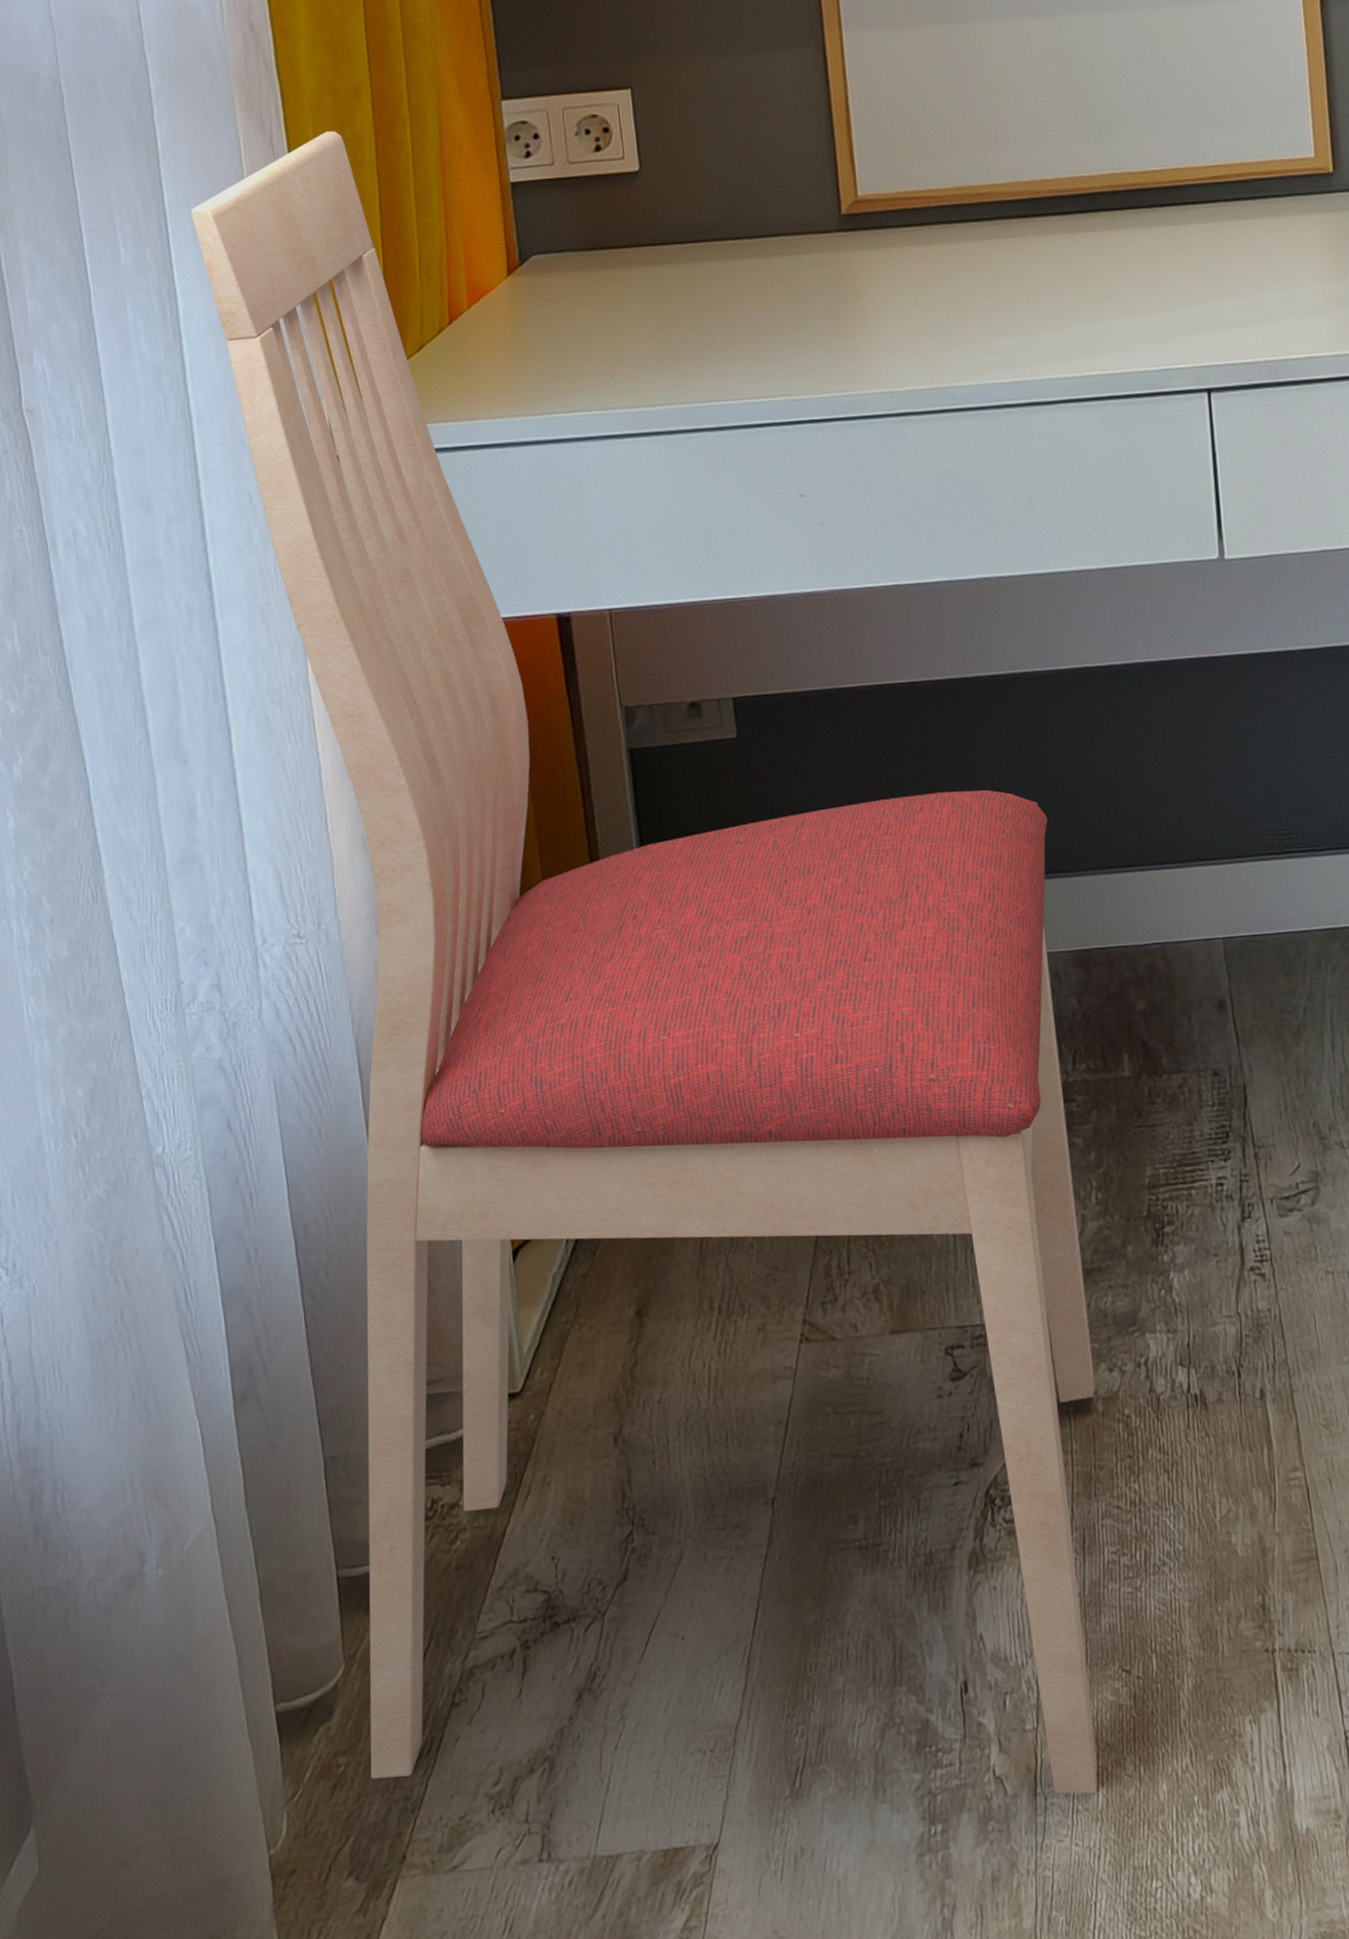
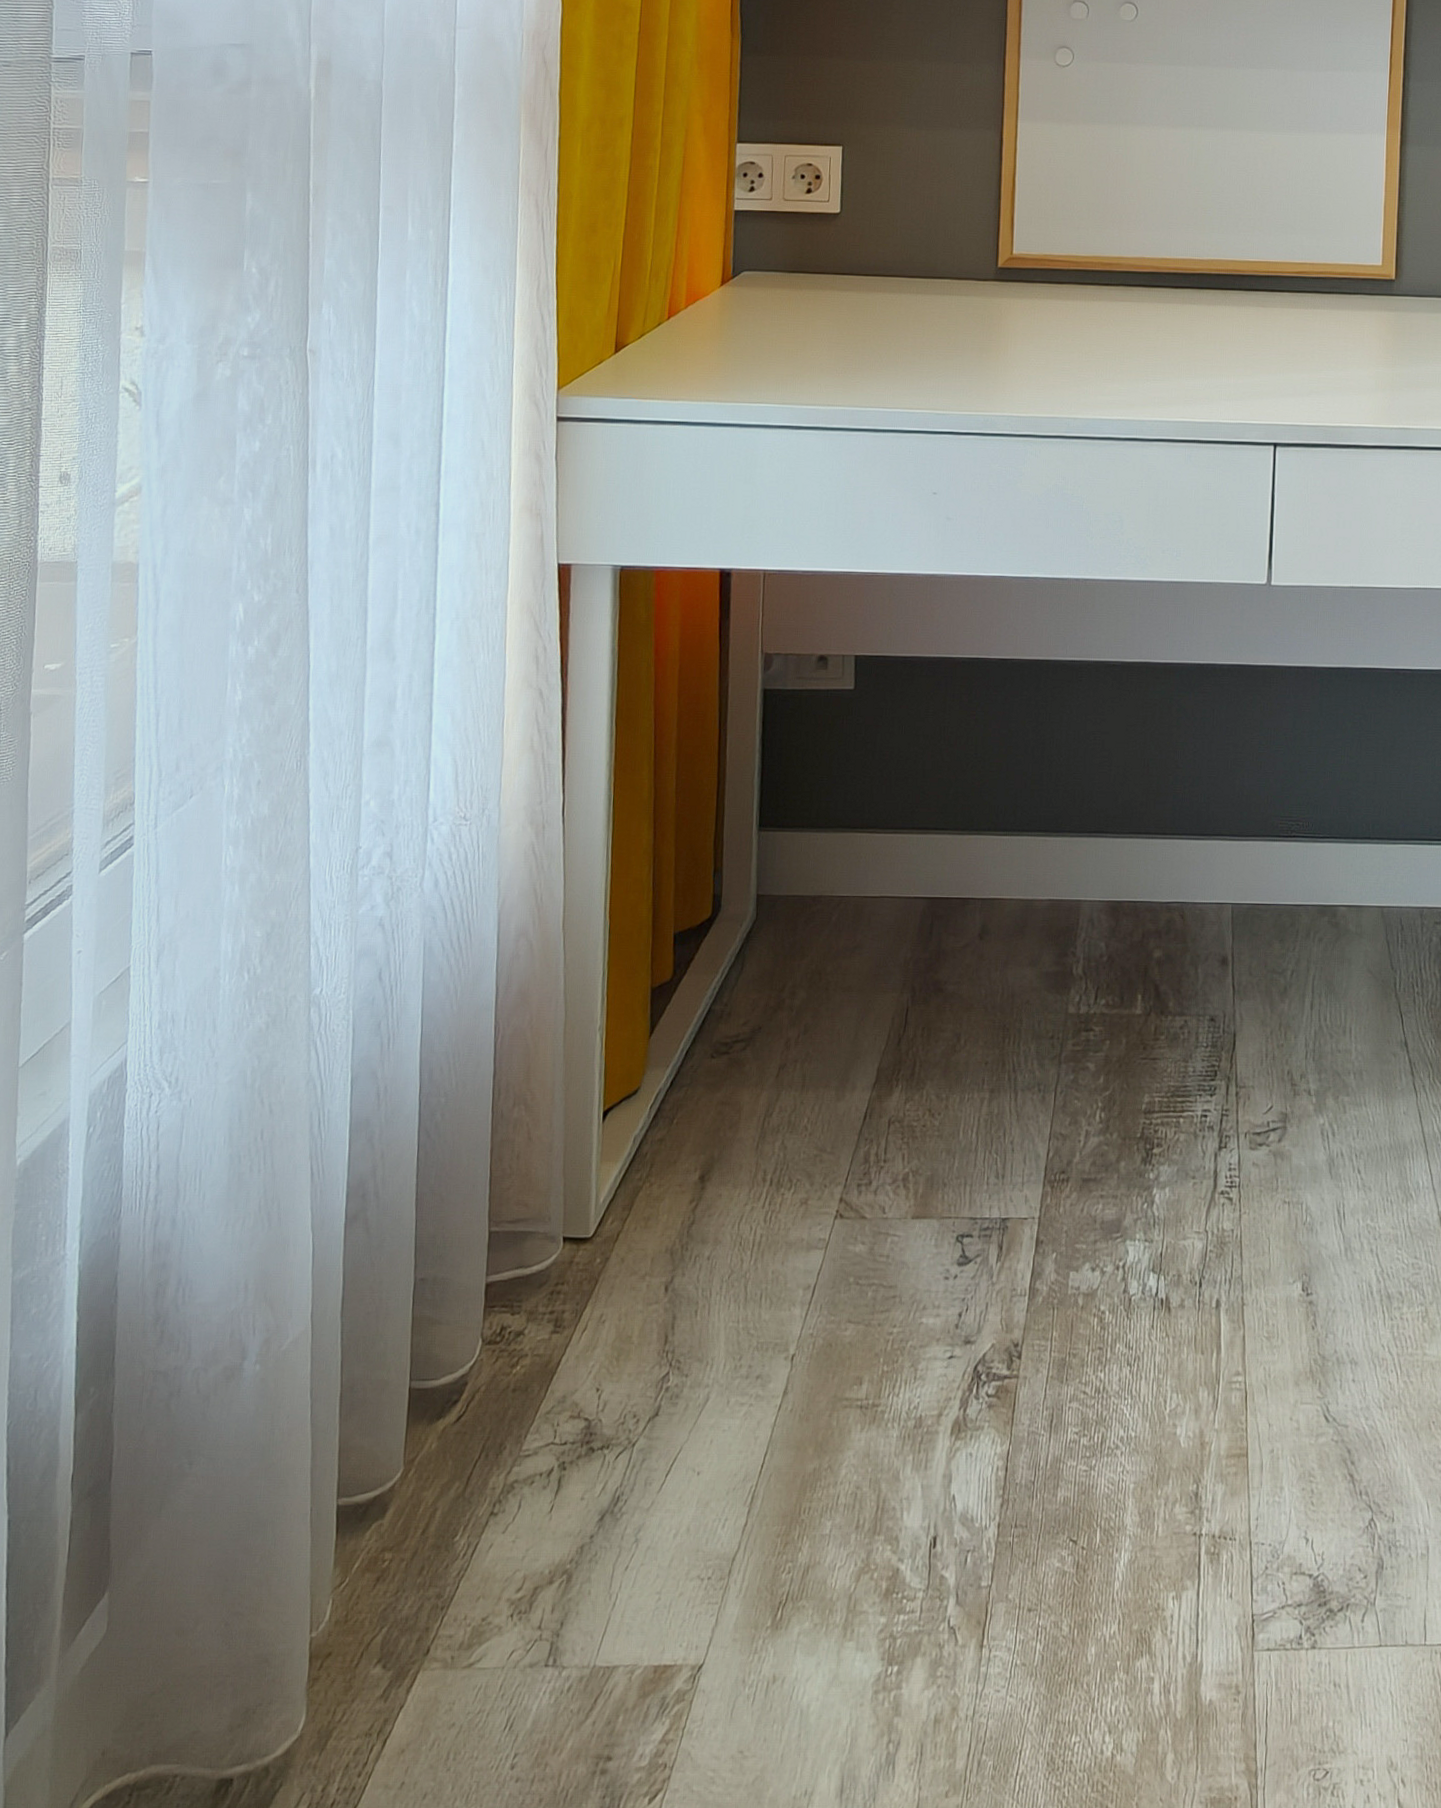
chair: present [191,131,1098,1794] -> none [410,151,1100,1651]

